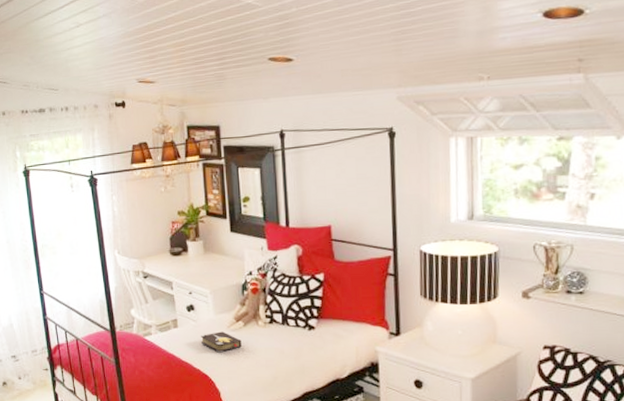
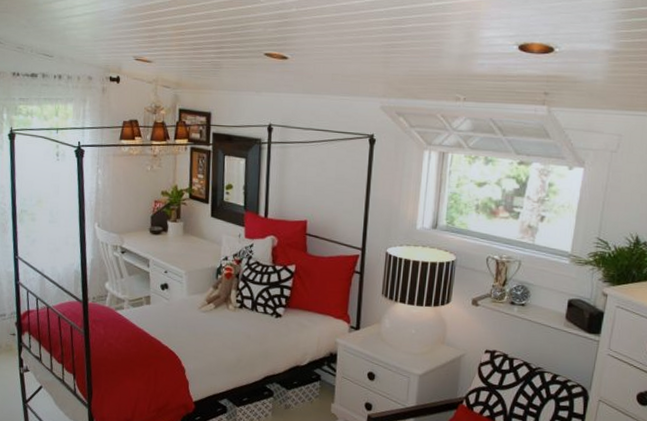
hardback book: present [200,331,242,353] -> none [171,311,211,332]

